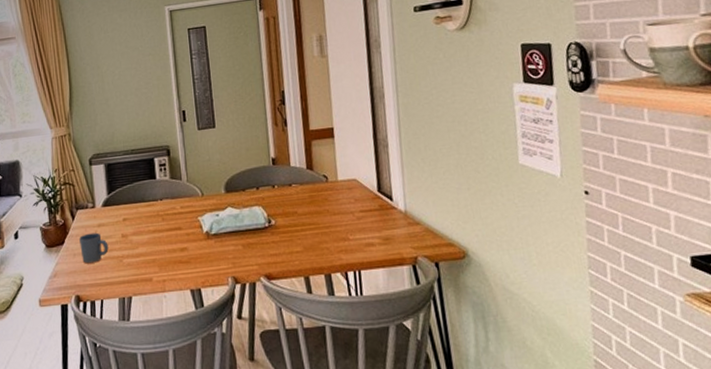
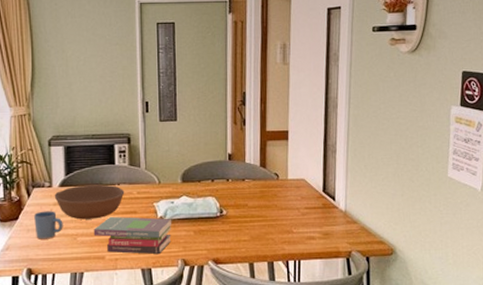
bowl: none [98,201,168,240] -> present [54,184,125,220]
books: none [139,232,220,274] -> present [93,216,172,254]

